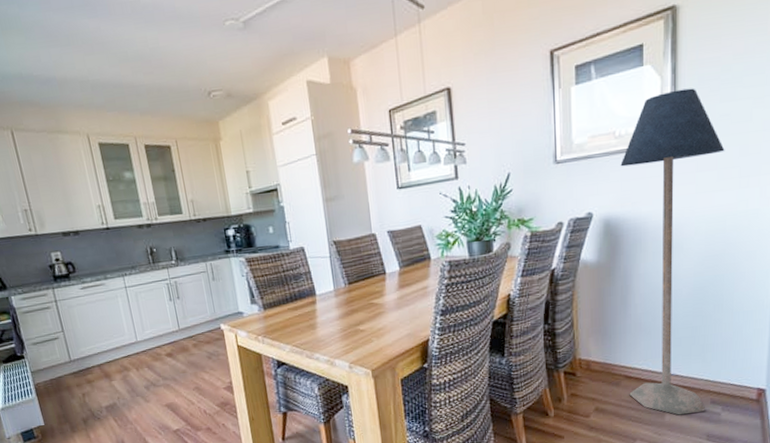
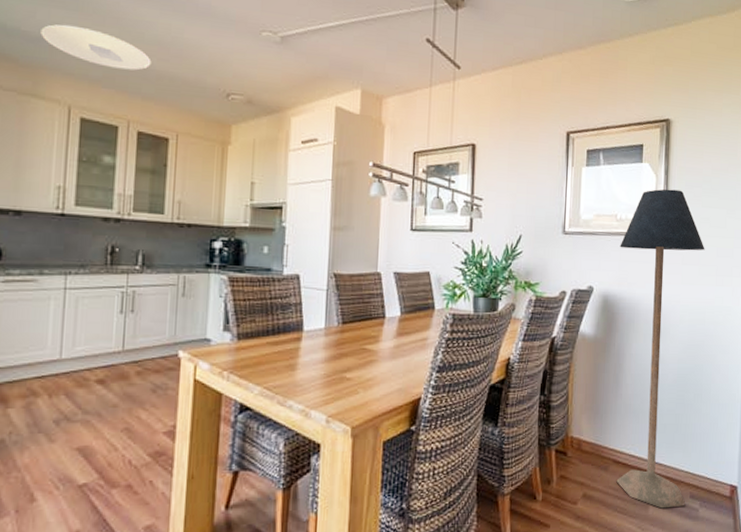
ceiling light: none [48,59,140,92] -> present [40,24,152,71]

